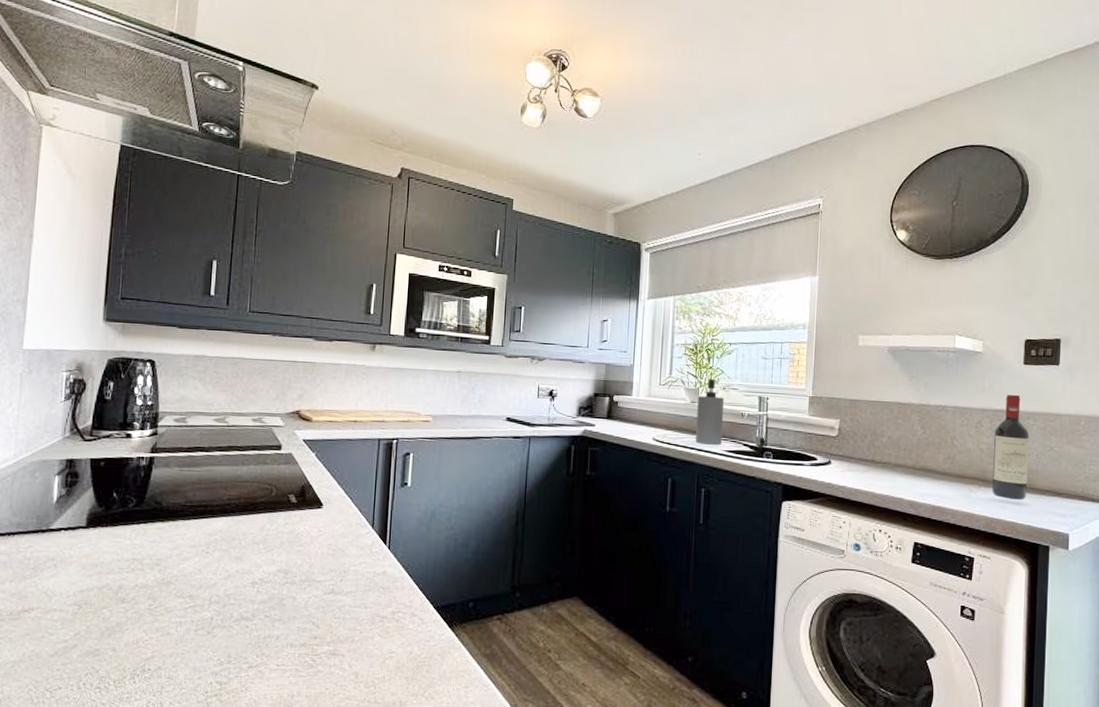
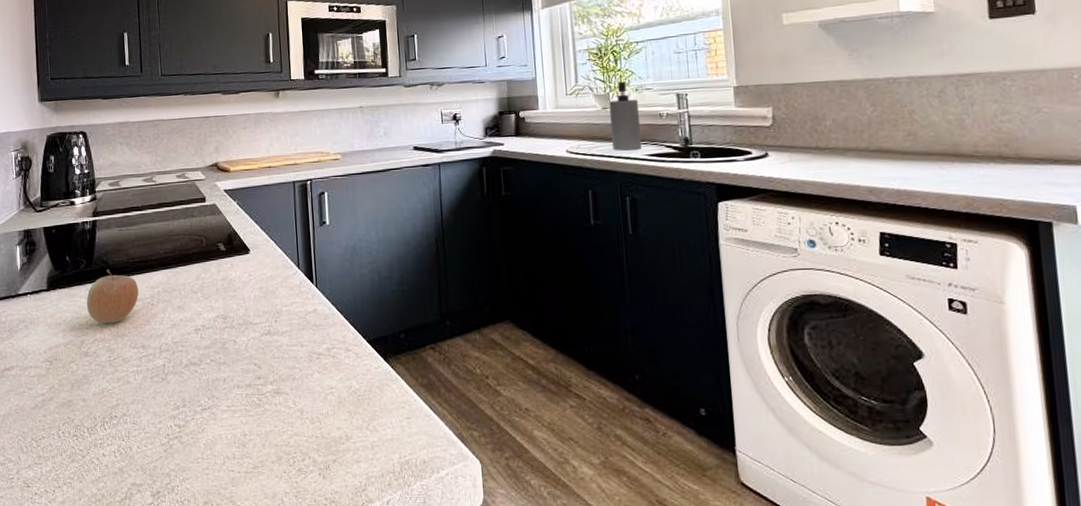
fruit: none [130,510,193,569] -> present [86,269,139,324]
wine bottle: present [991,394,1029,501] -> none [963,54,1015,174]

